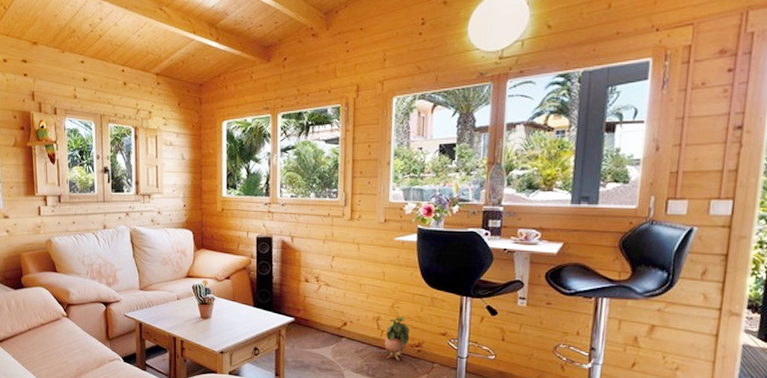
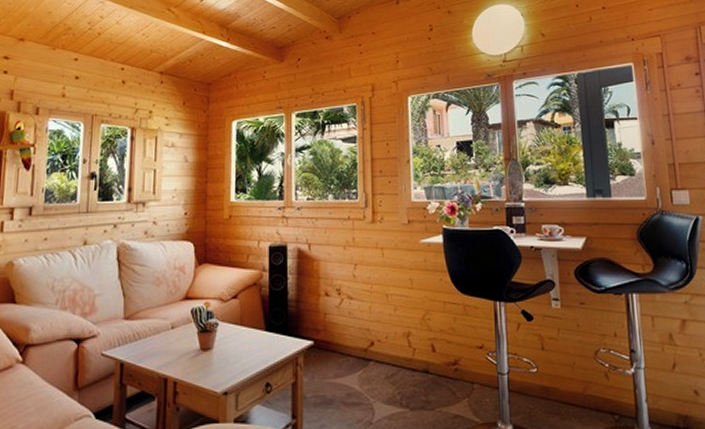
potted plant: present [385,316,410,362] -> none [418,329,445,385]

